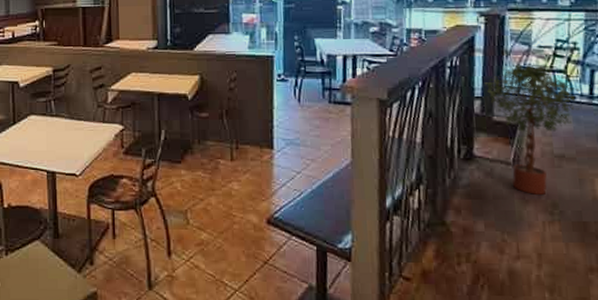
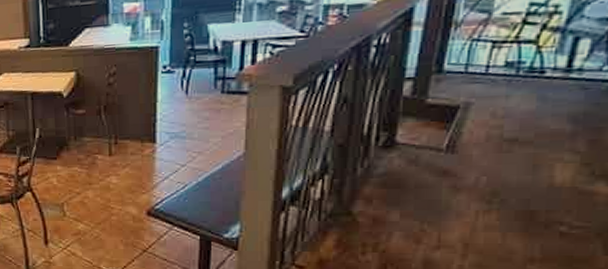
potted tree: present [484,64,580,194] -> none [420,35,552,182]

